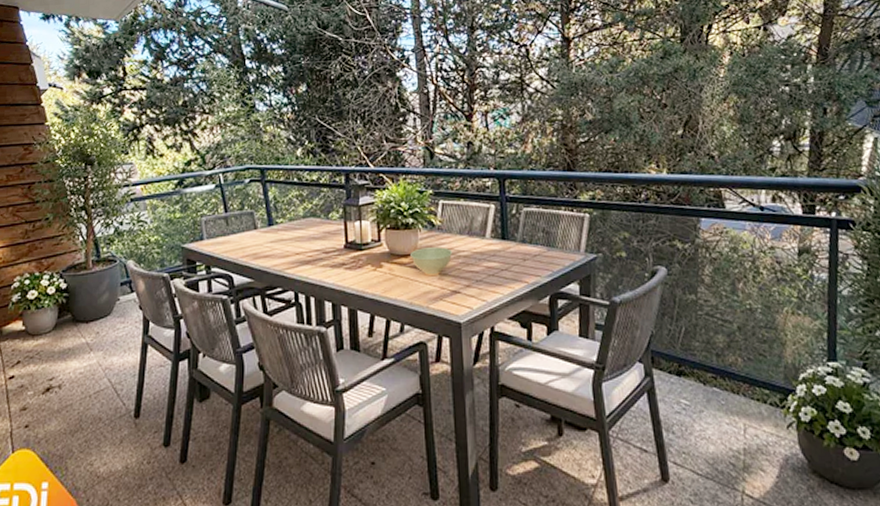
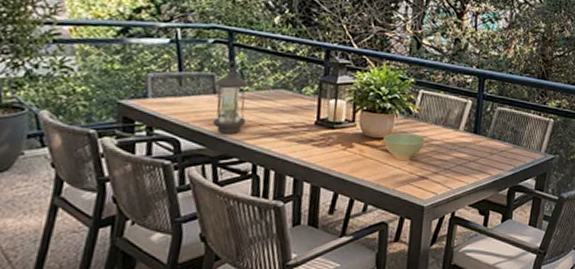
lantern: none [254,197,285,266] -> present [212,61,248,135]

